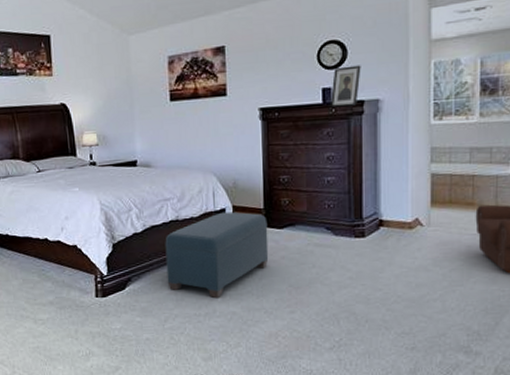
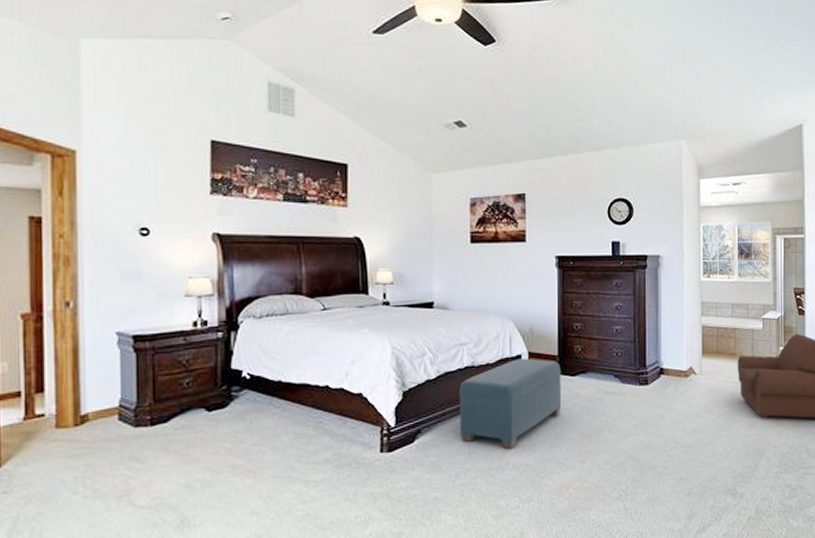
picture frame: present [330,65,361,108] -> none [618,223,645,260]

